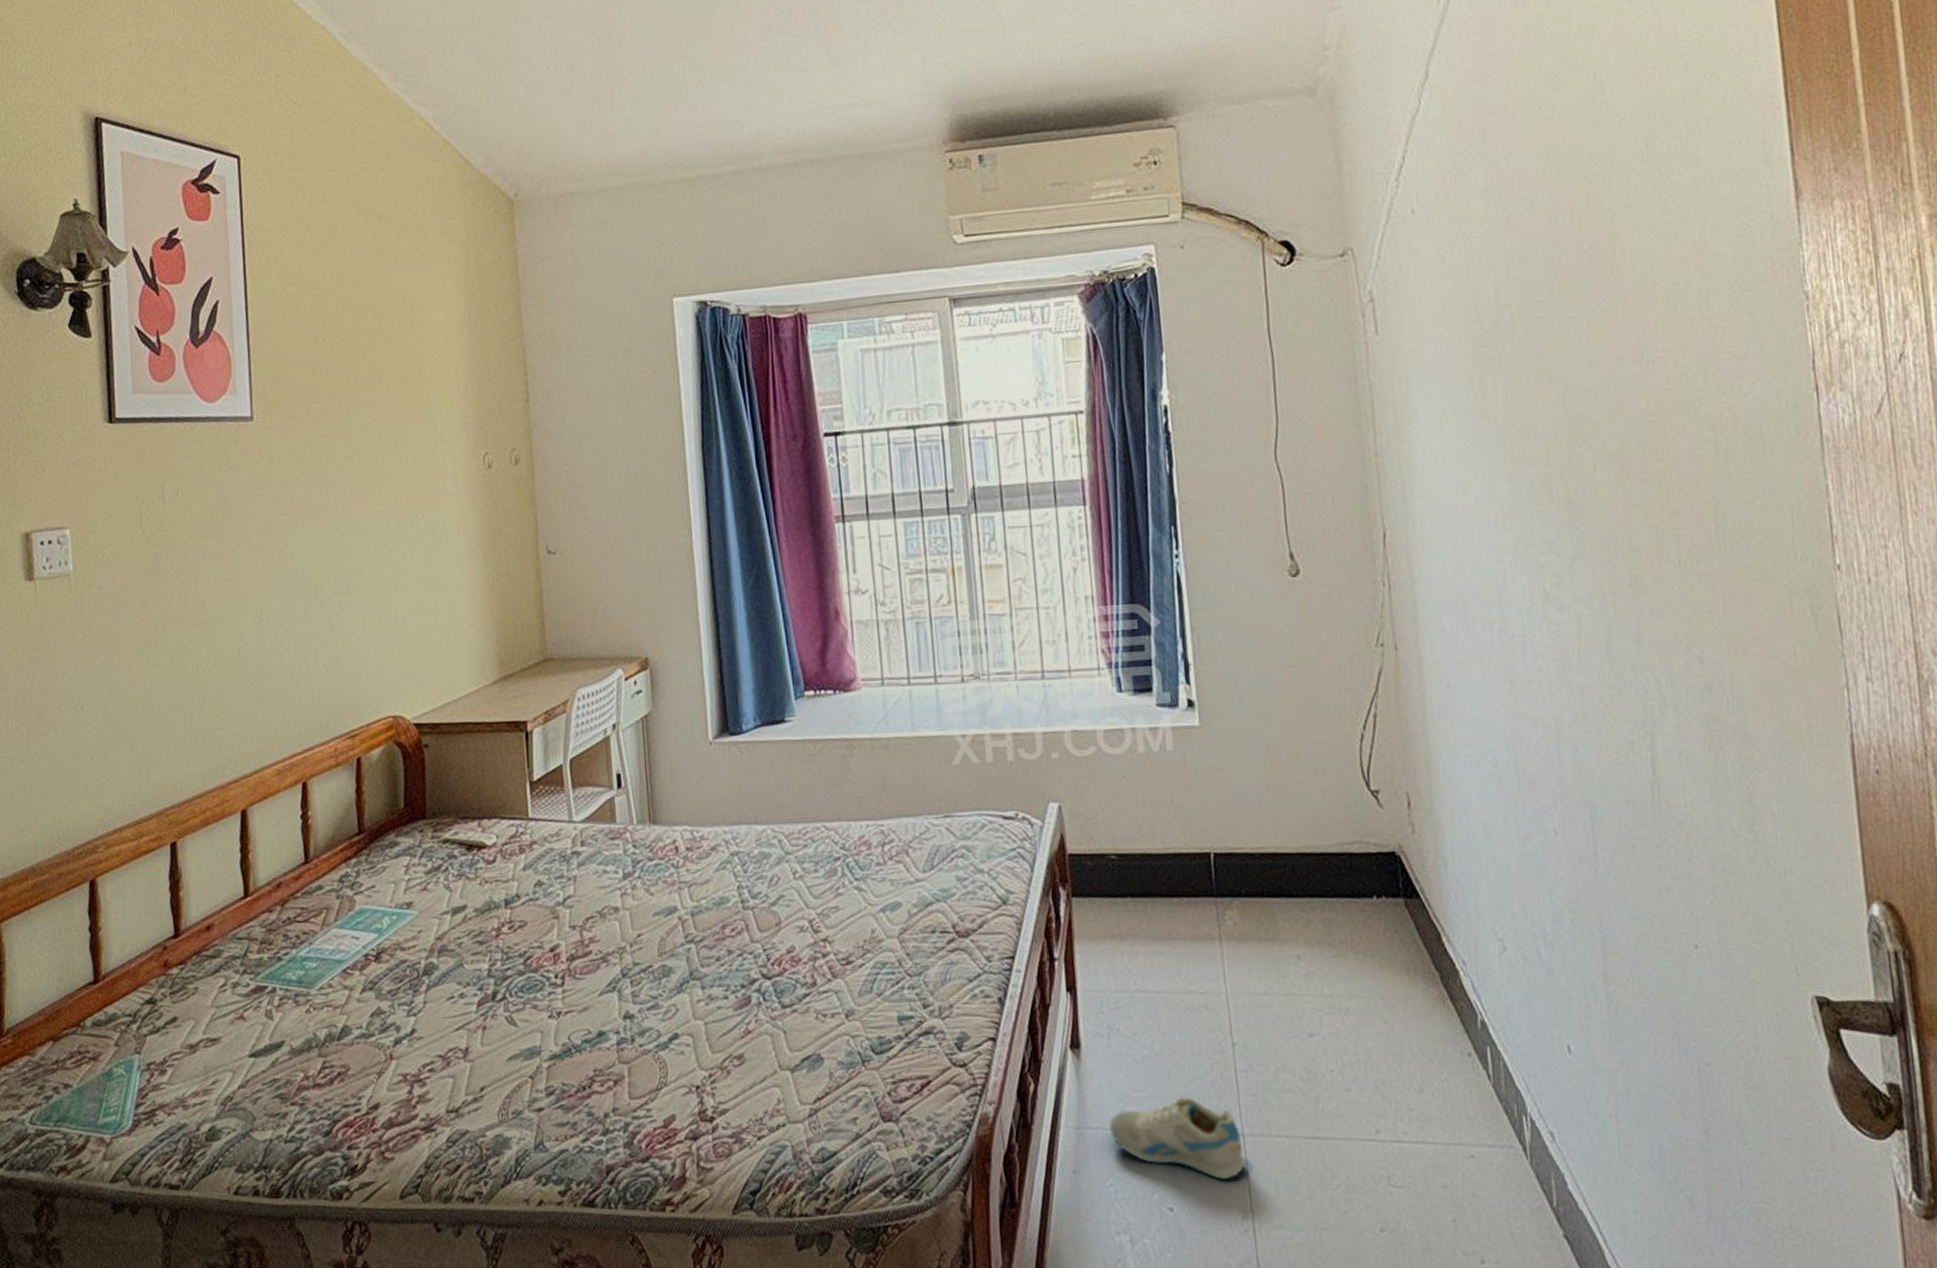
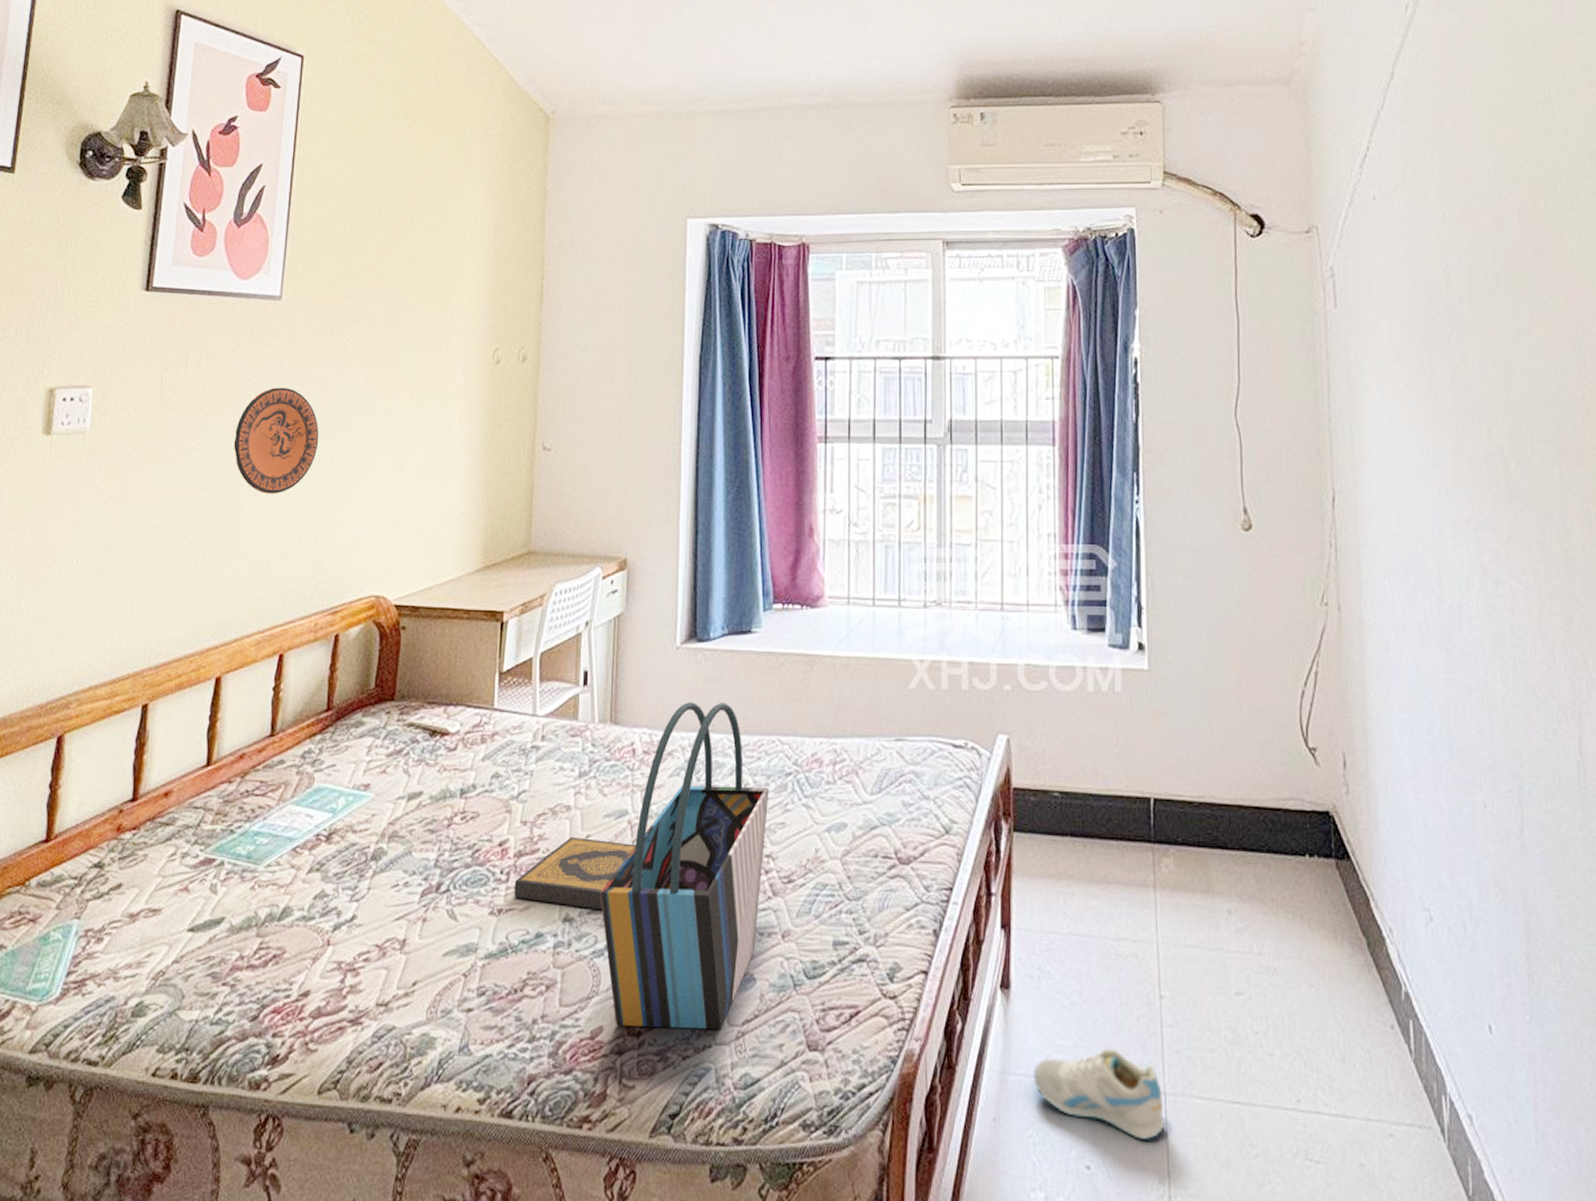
decorative plate: none [224,511,313,623] -> present [233,387,319,494]
hardback book: none [570,936,689,1005] -> present [514,836,636,909]
tote bag: none [657,794,820,1113] -> present [599,702,770,1030]

